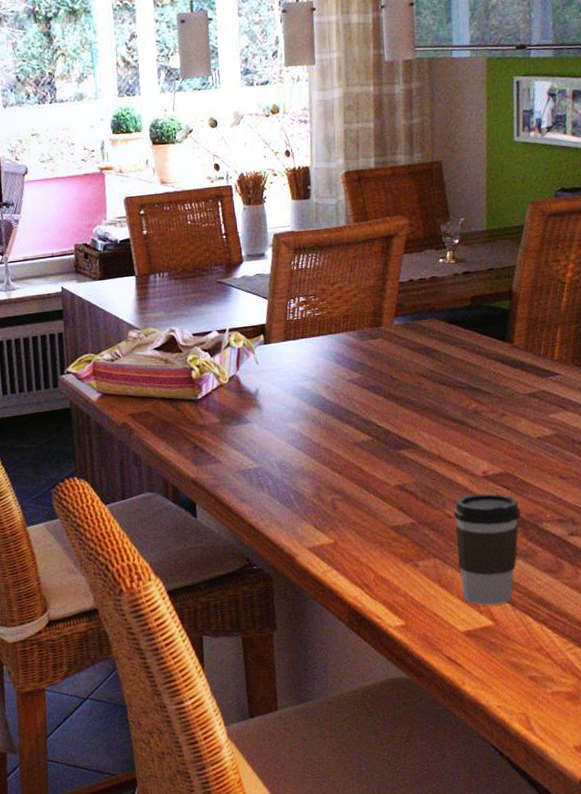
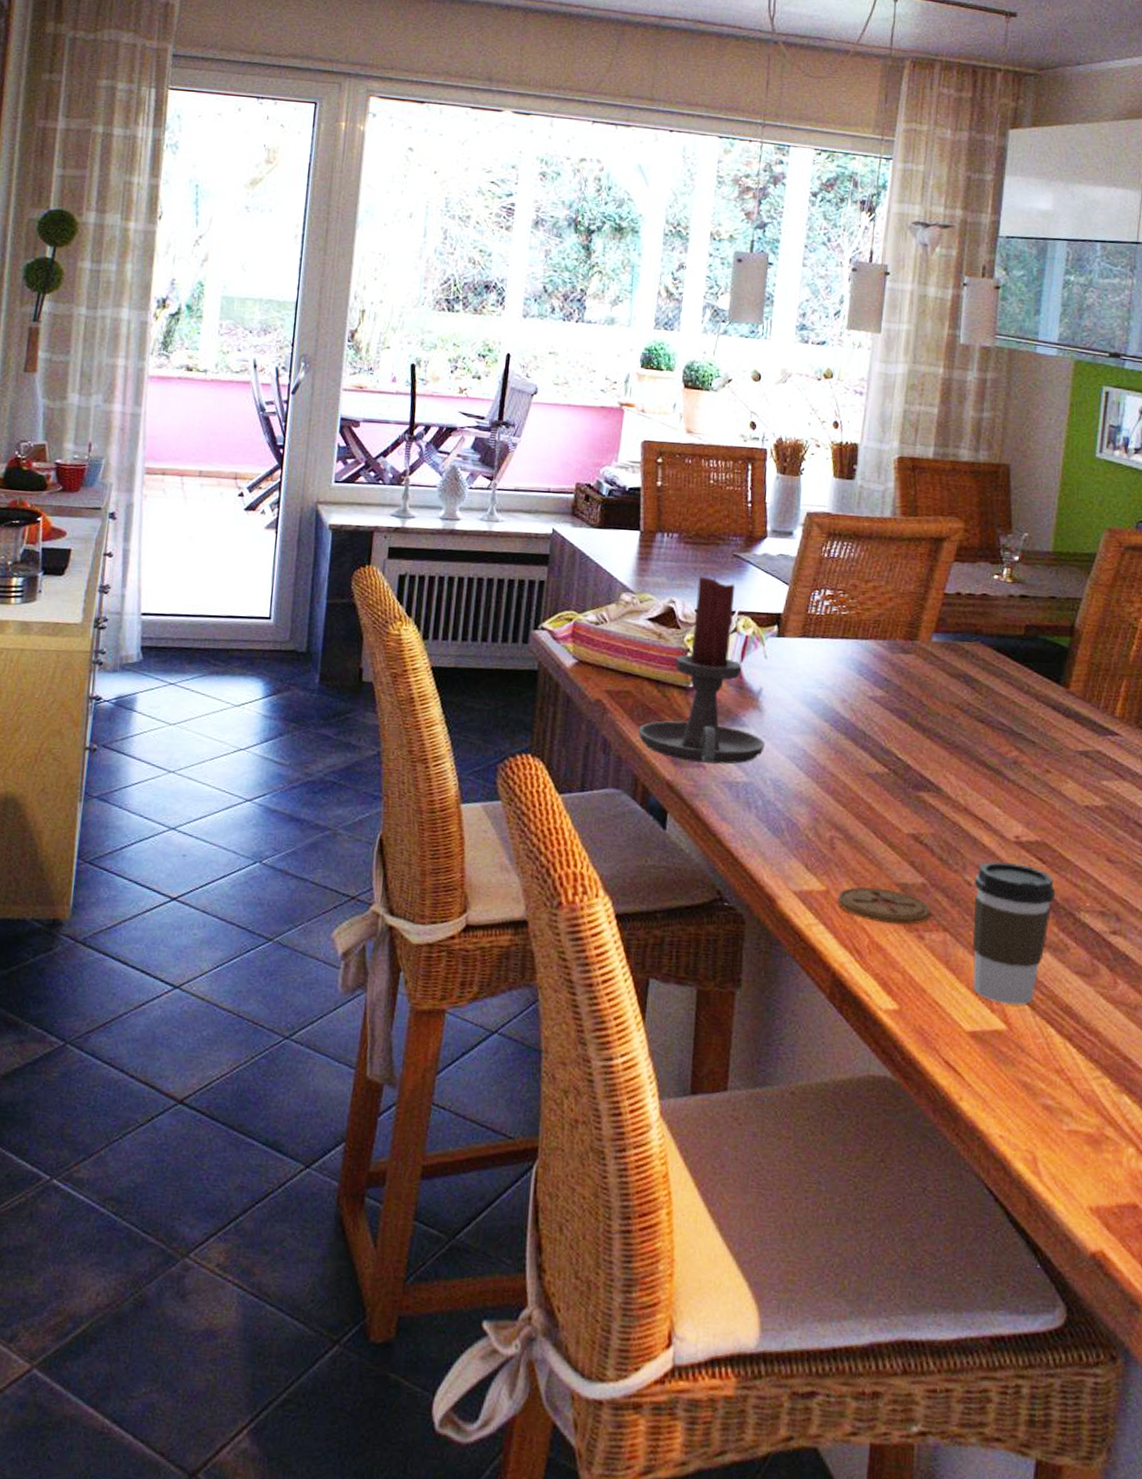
candle holder: none [161,304,267,460] -> present [638,576,765,764]
coaster: none [344,532,422,560] -> present [836,886,931,925]

